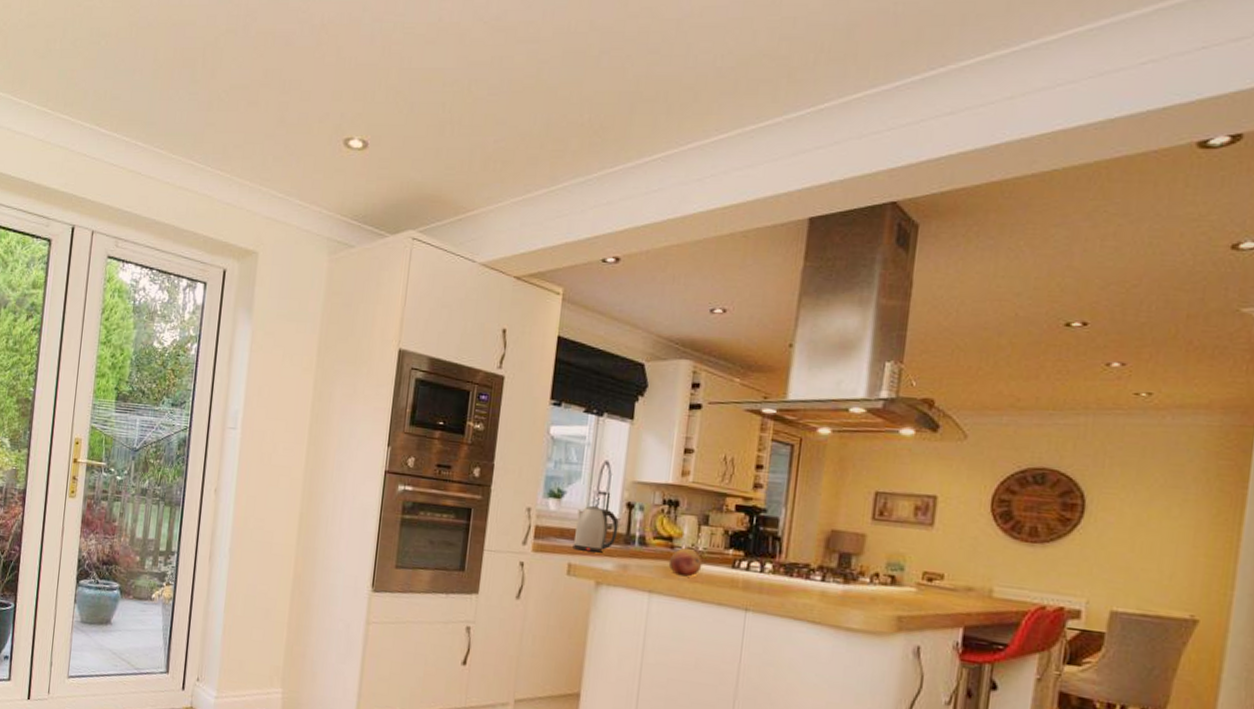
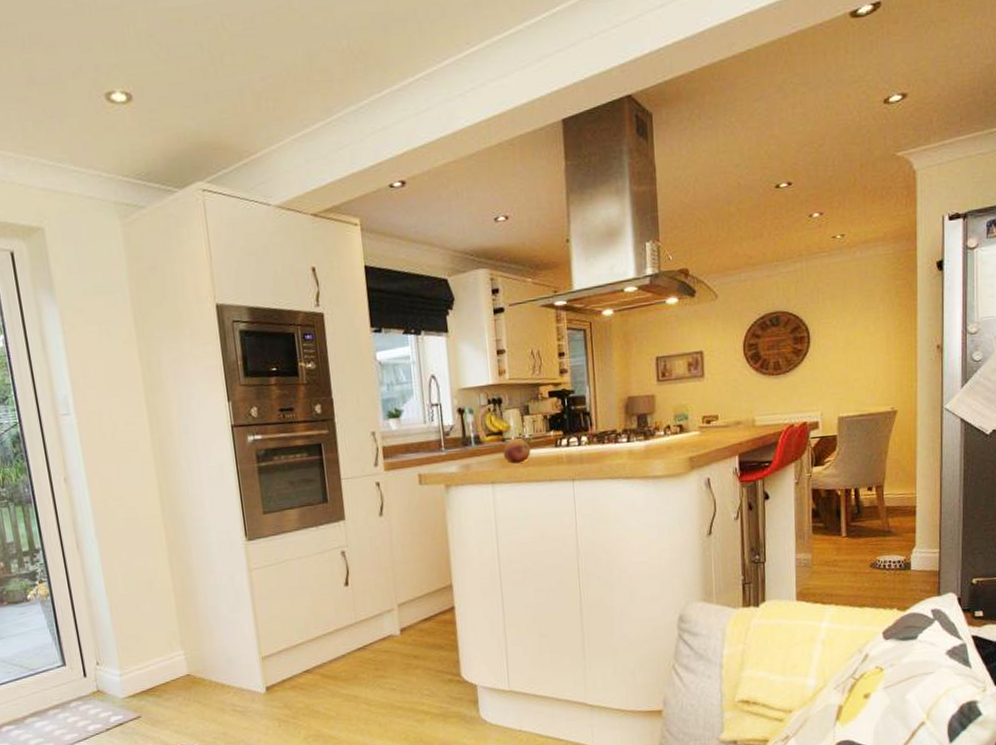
kettle: present [572,505,619,553] -> none [417,417,456,461]

